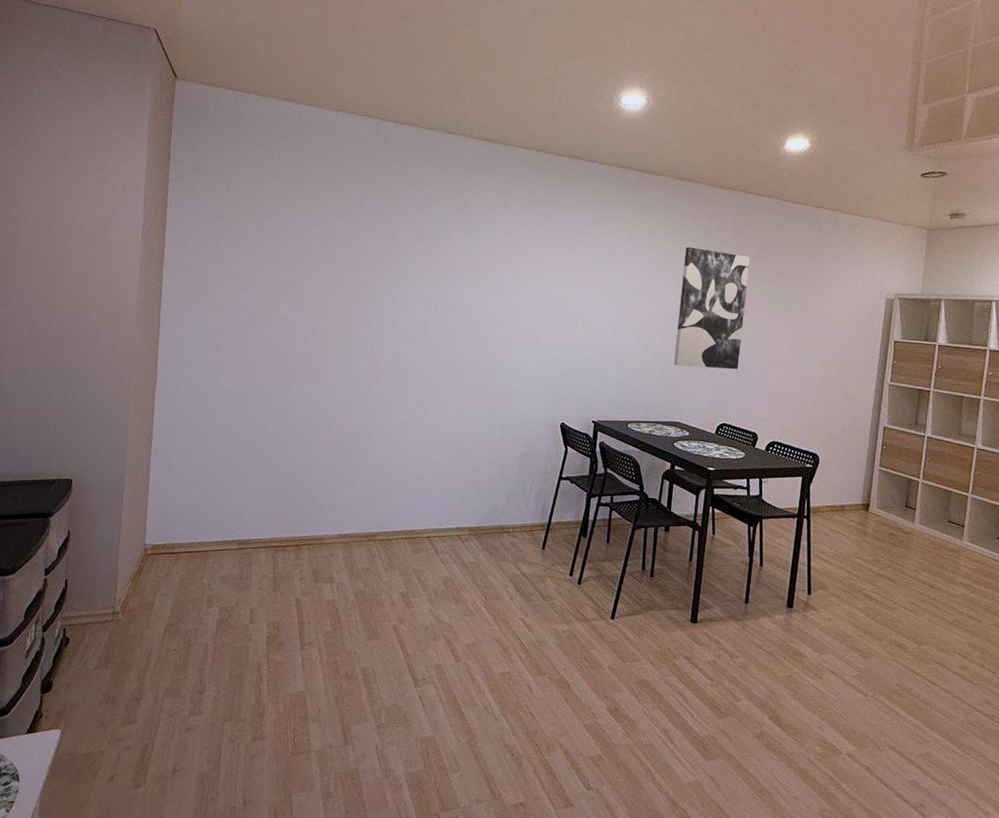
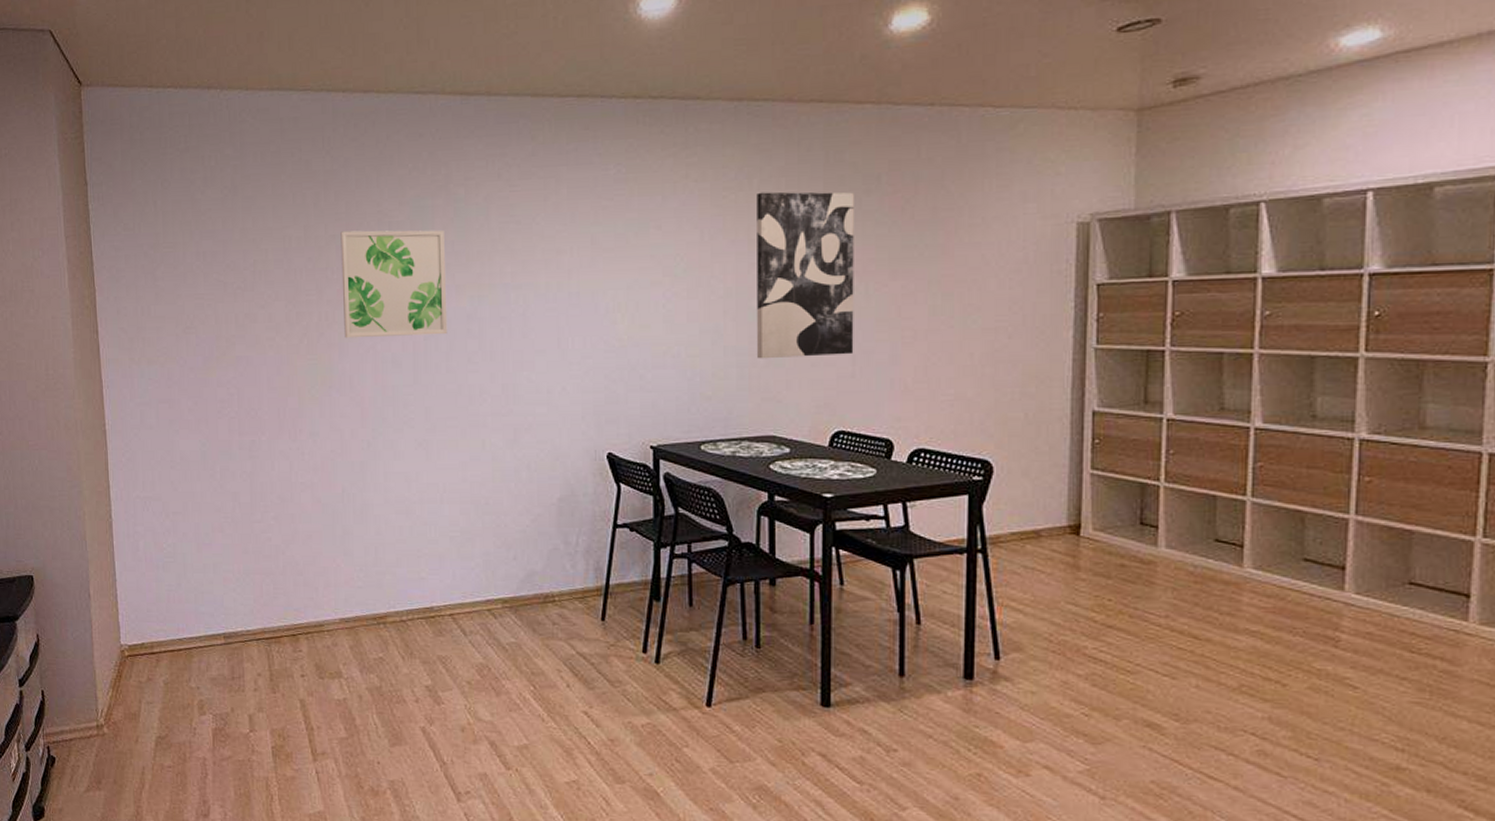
wall art: none [371,229,459,320] -> present [340,230,448,339]

